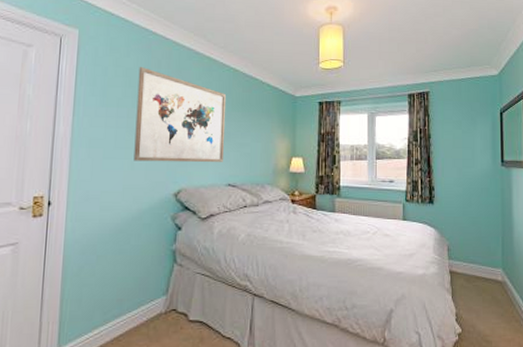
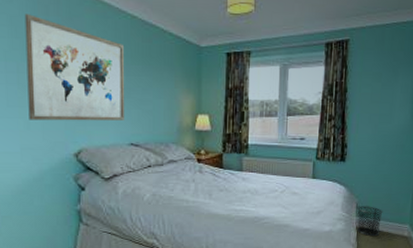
waste bin: none [448,249,475,280] -> present [356,206,383,236]

